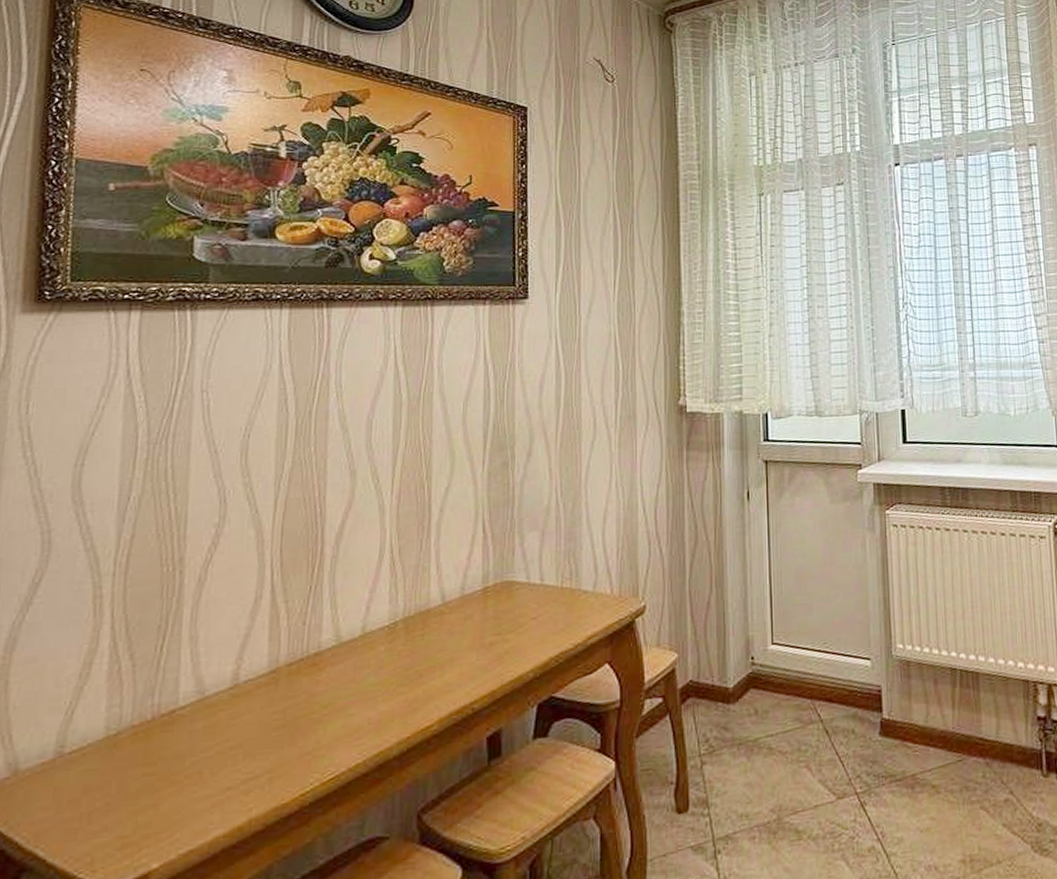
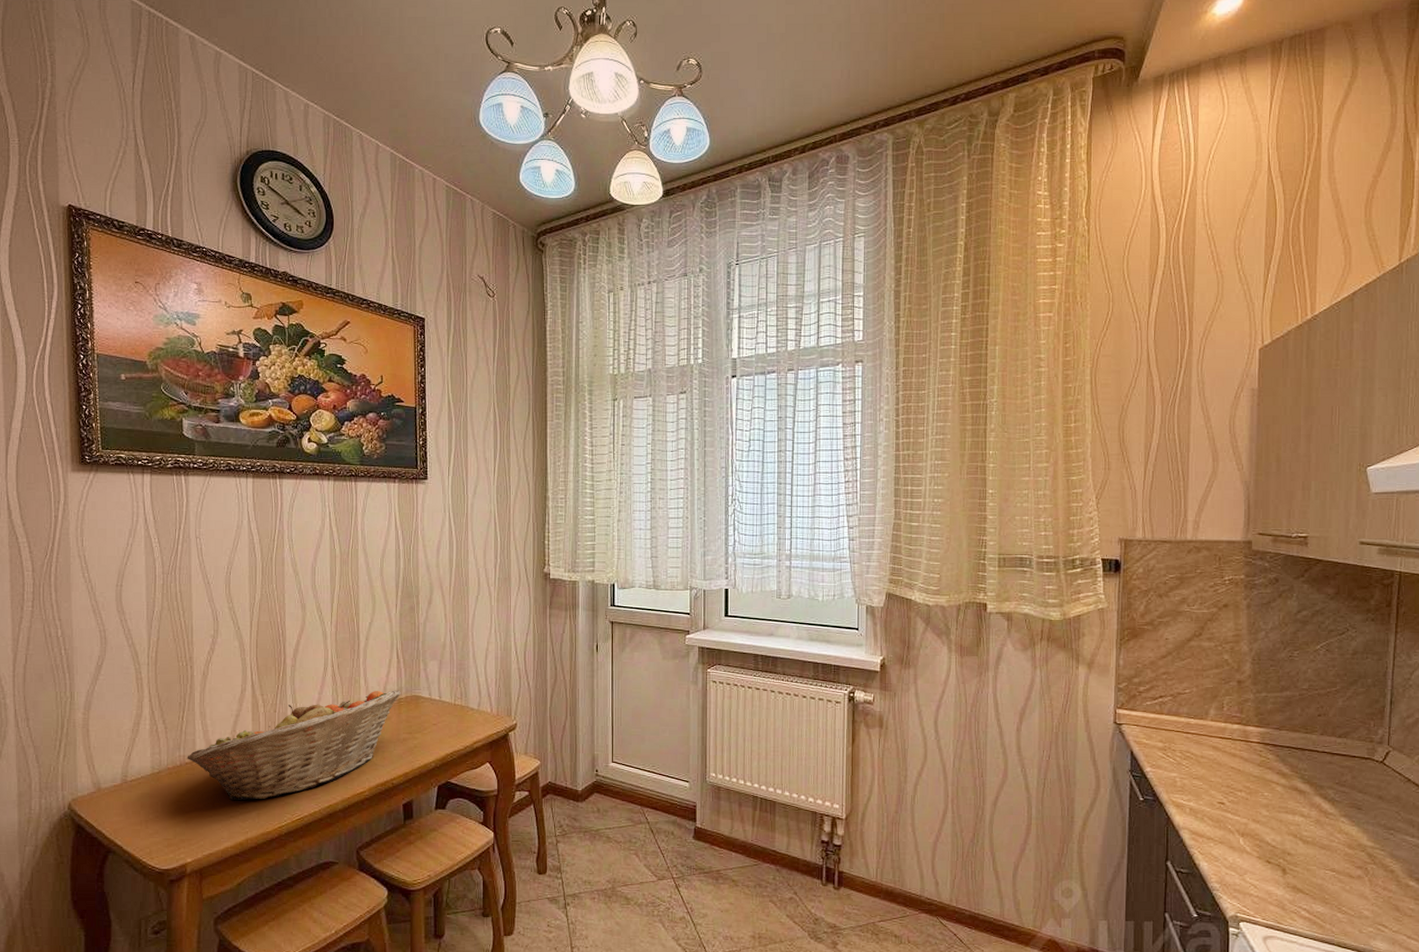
fruit basket: none [163,576,487,764] -> present [187,690,401,801]

